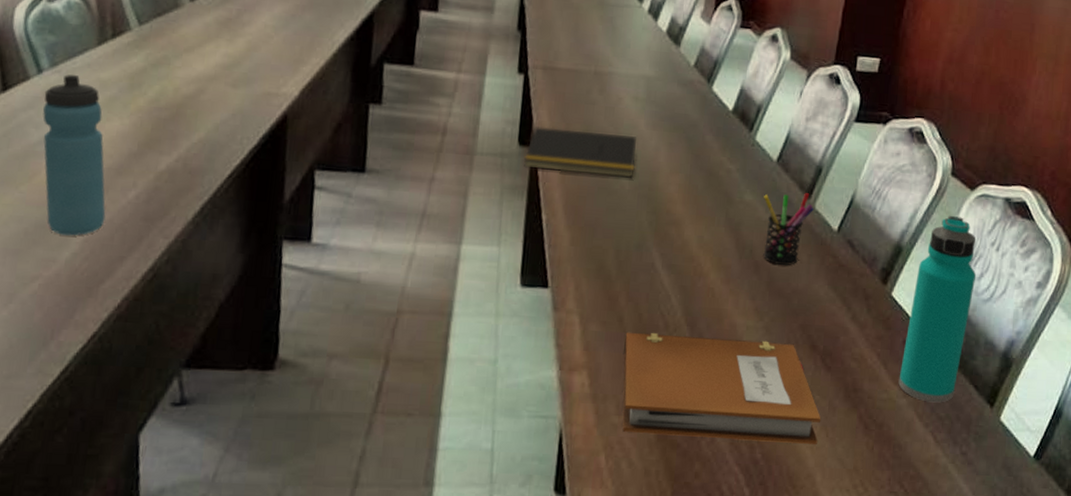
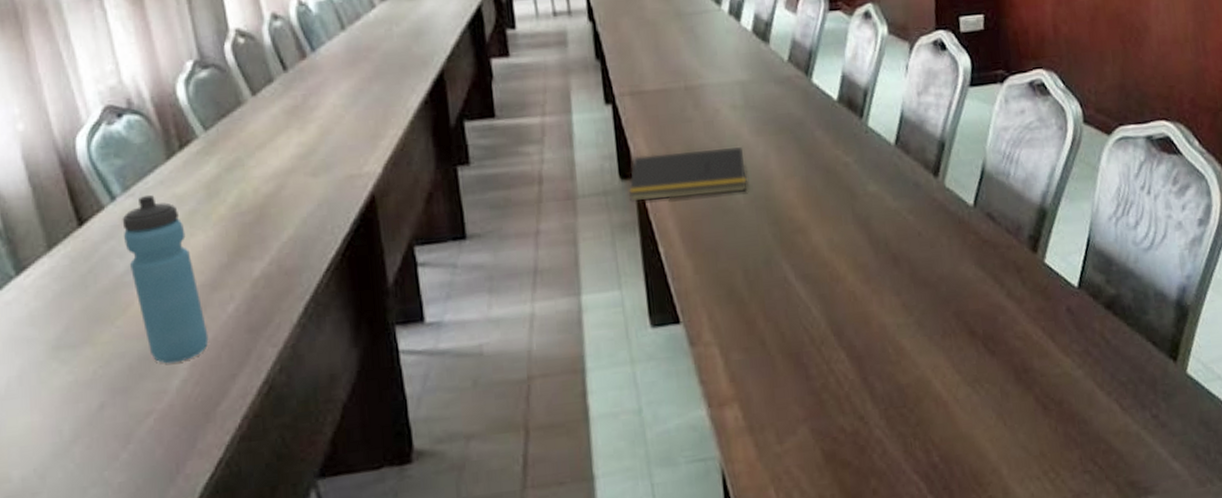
notebook: present [622,331,821,444] -> none [770,334,996,460]
pen holder: present [763,193,814,265] -> none [888,171,944,253]
water bottle: present [898,215,977,403] -> none [1067,165,1132,369]

